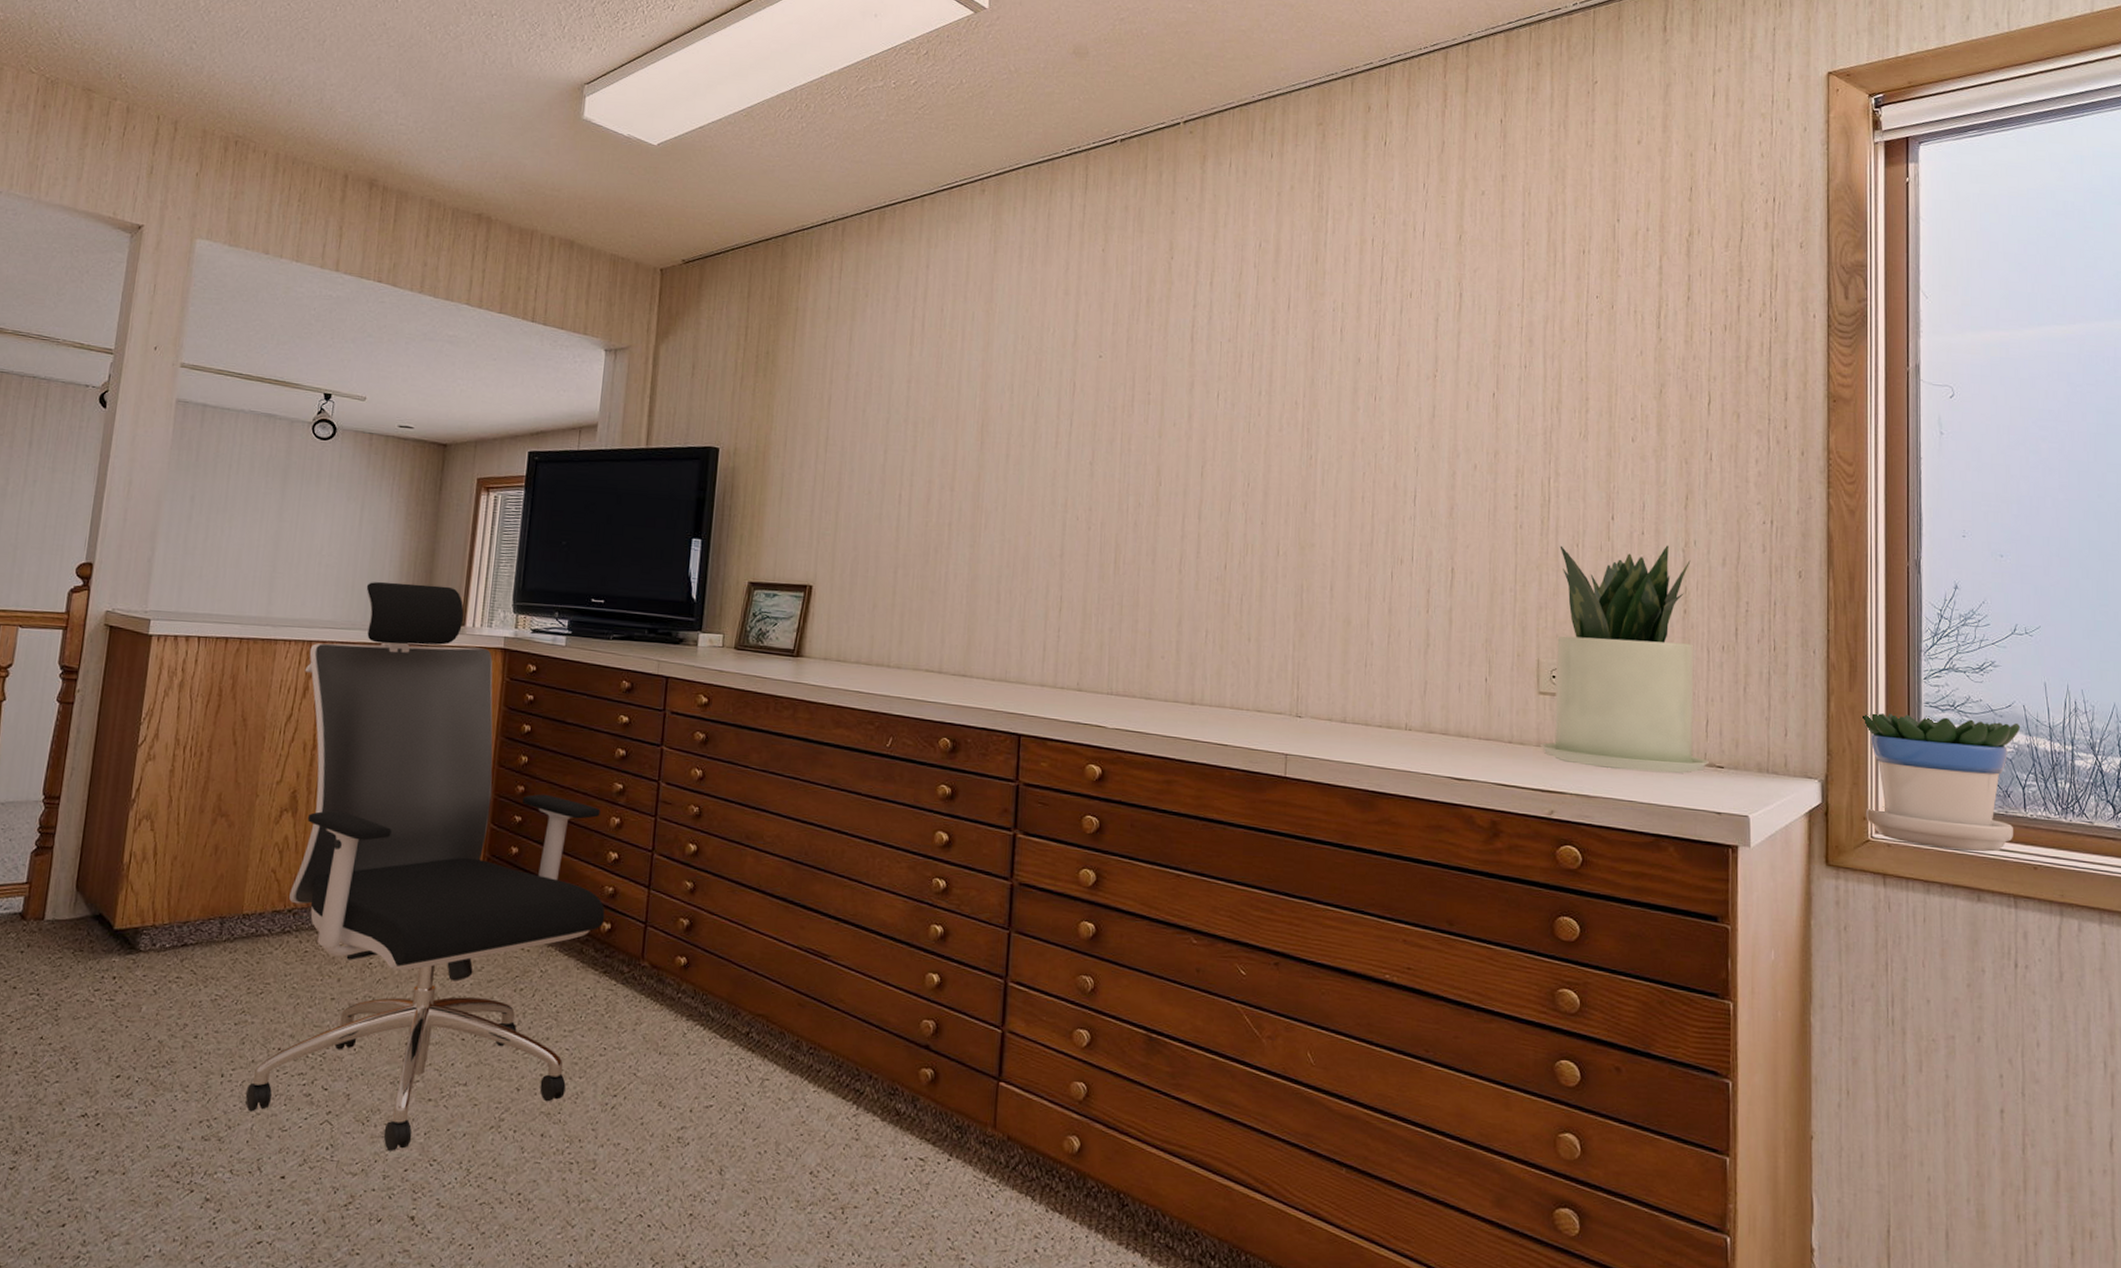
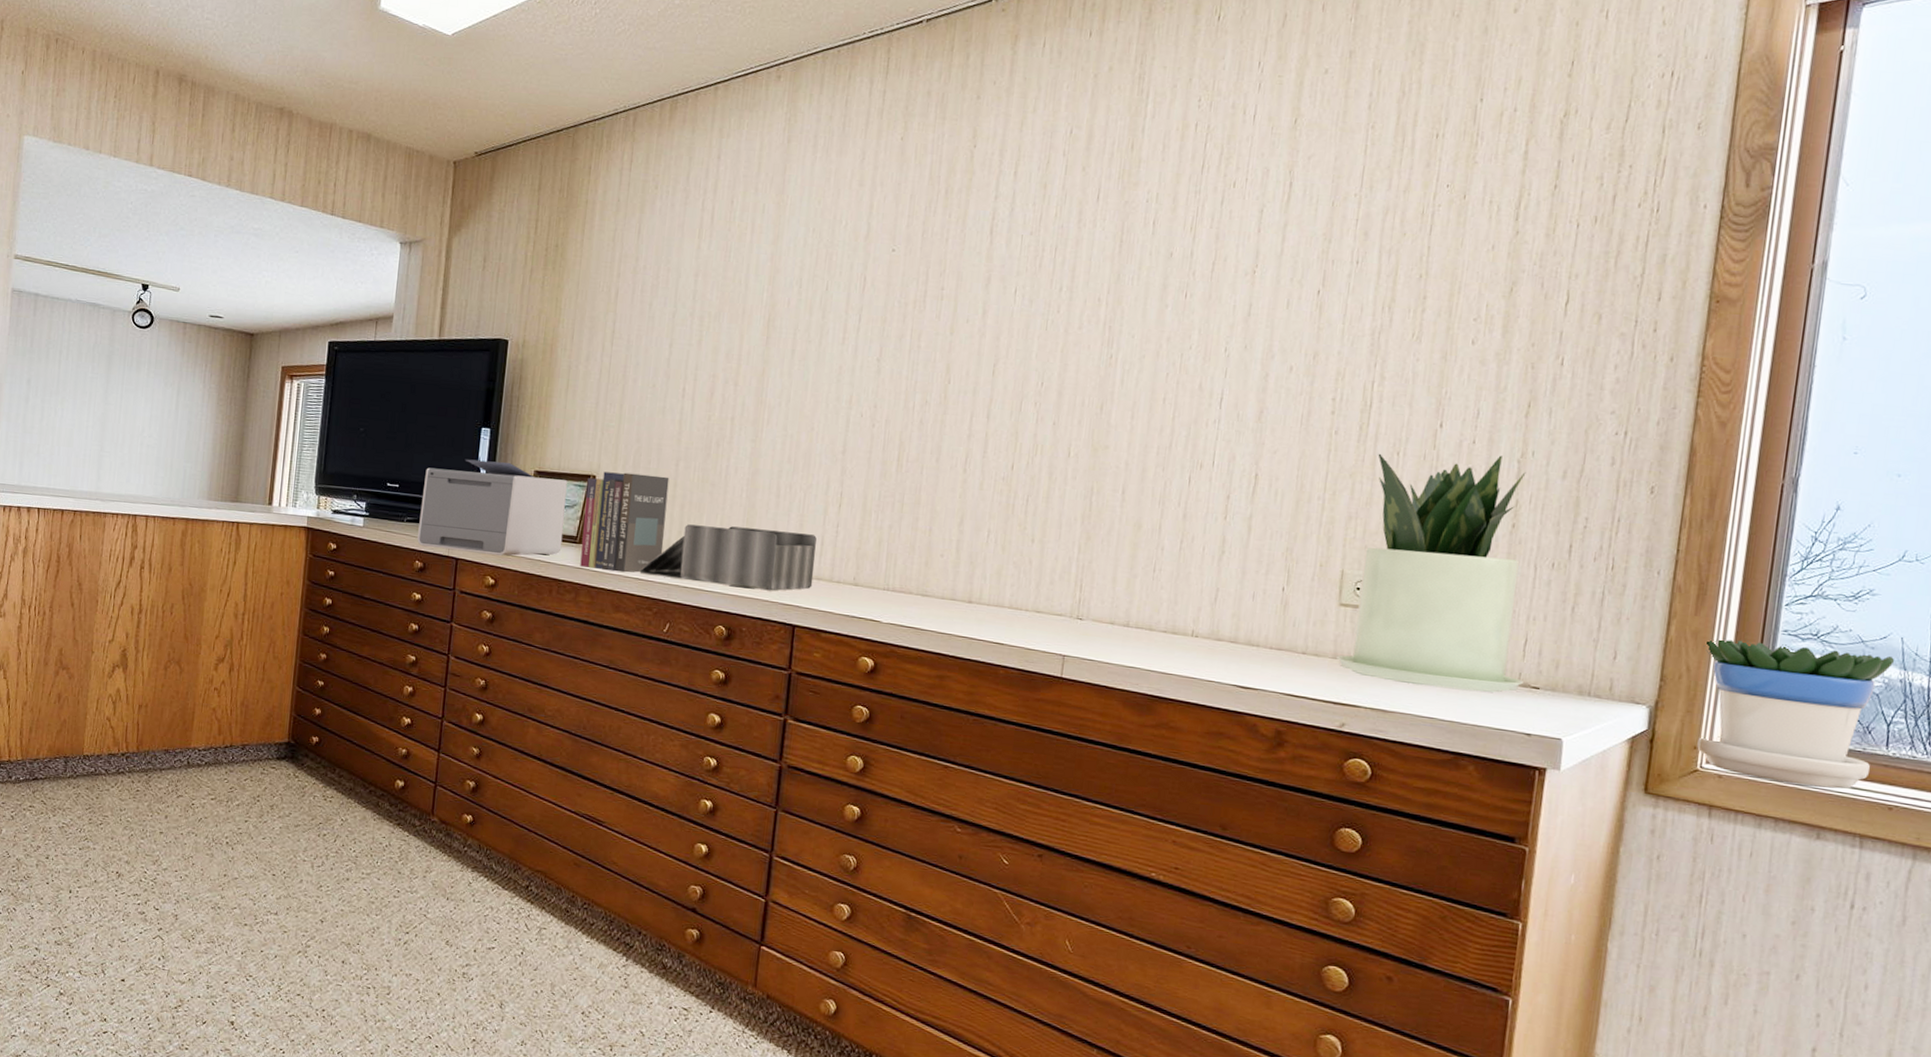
office chair: present [245,581,605,1151] -> none [90,462,399,966]
printer: none [624,571,783,673] -> present [417,459,568,556]
books: none [798,581,888,686] -> present [580,471,670,573]
desk organizer: none [860,633,1039,700] -> present [639,524,817,592]

